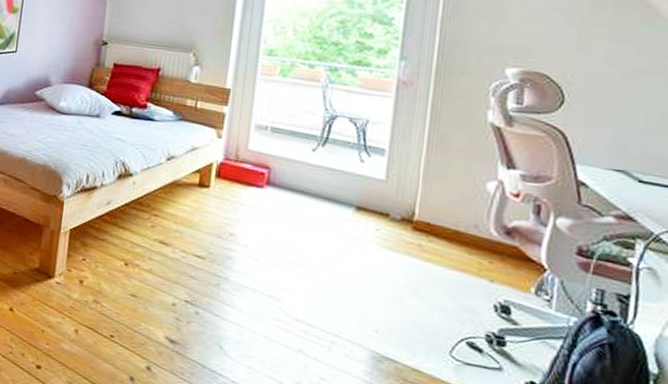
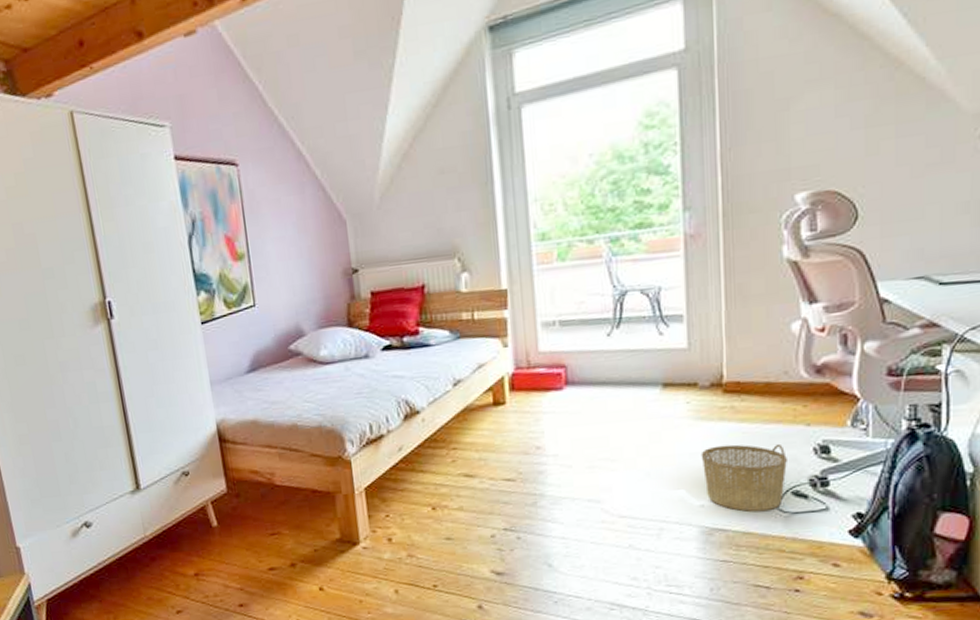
basket: none [382,277,467,355] -> present [701,443,787,512]

